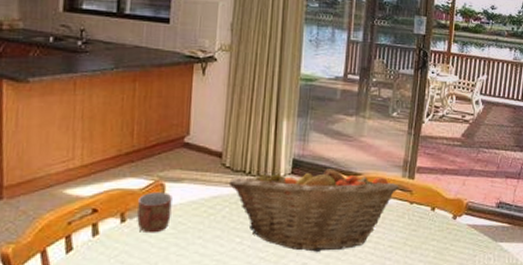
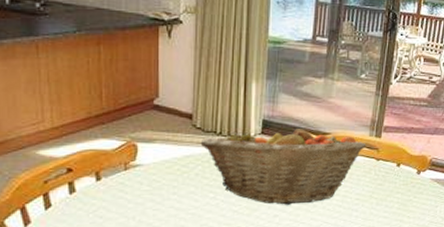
mug: present [137,191,172,234] -> none [111,151,145,191]

